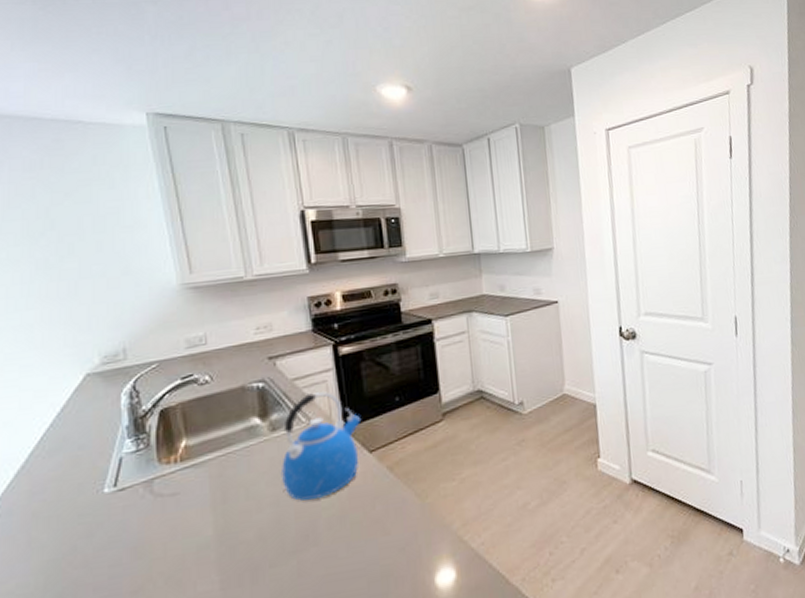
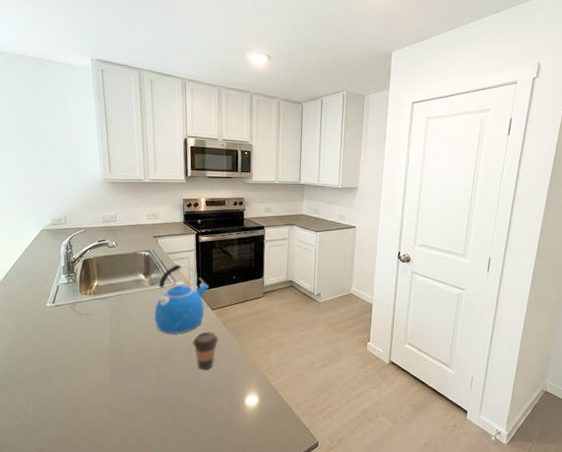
coffee cup: none [345,485,385,547] -> present [192,331,219,370]

